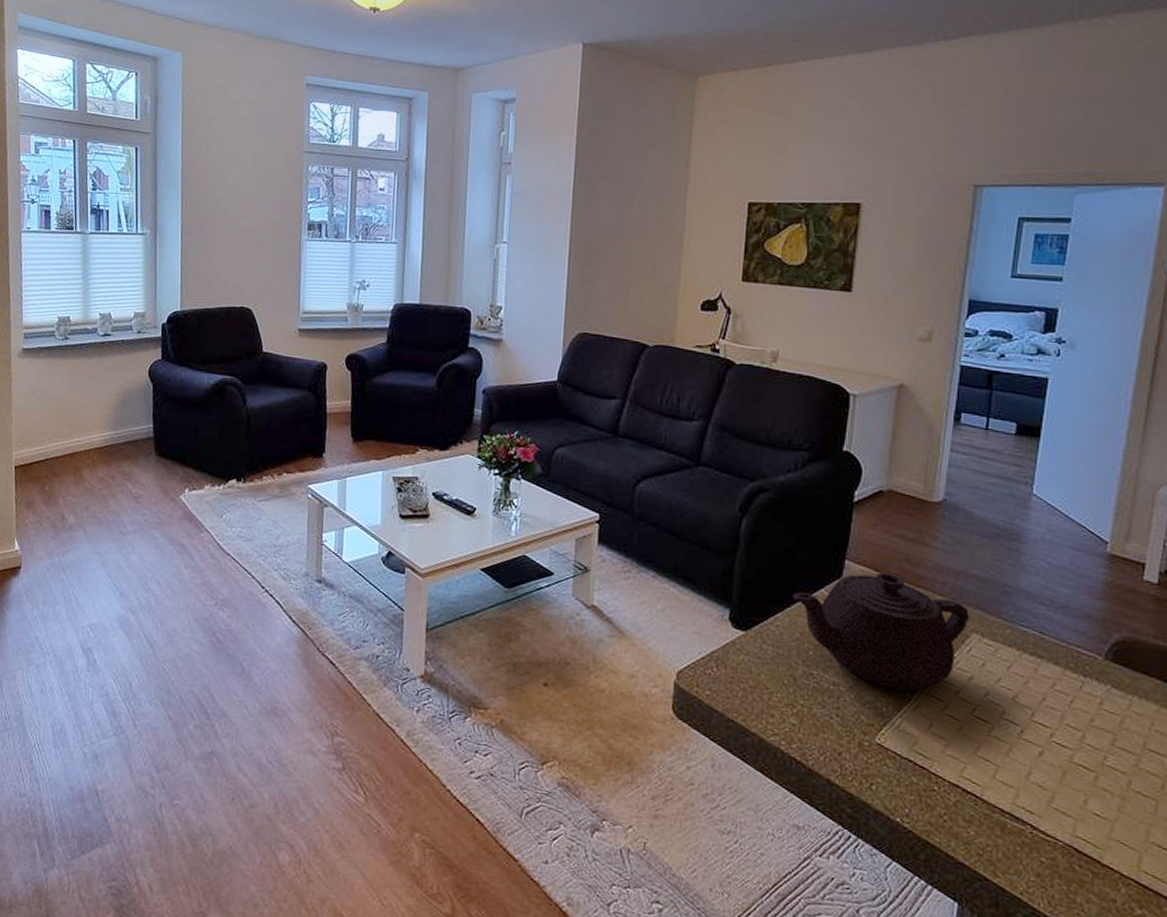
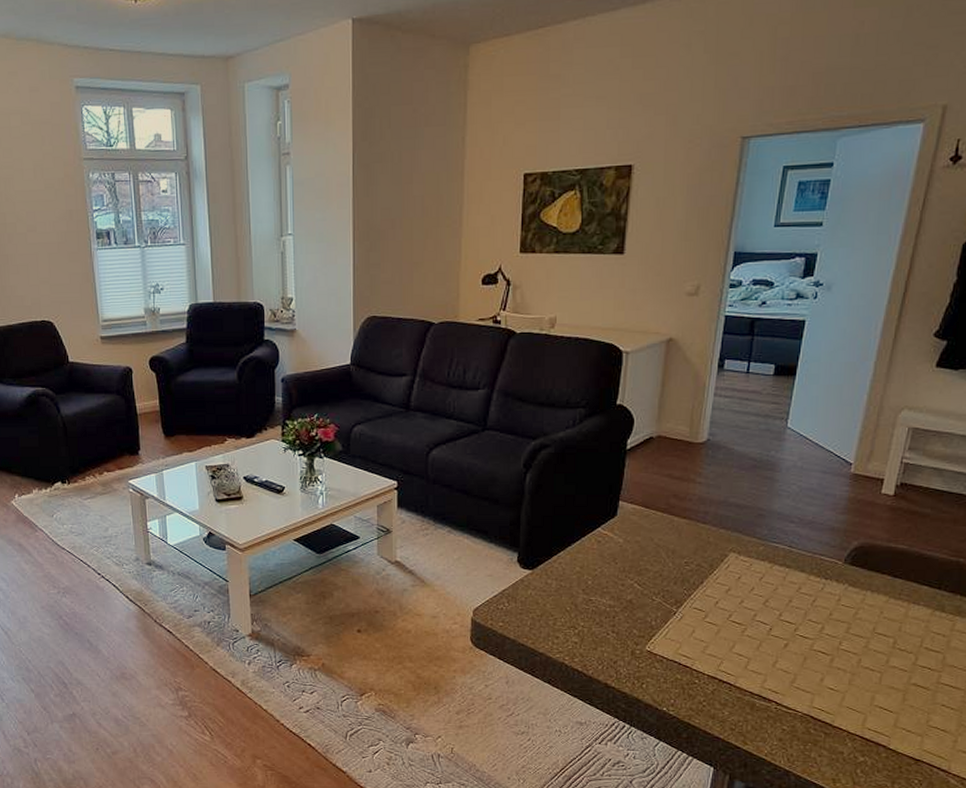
teapot: present [793,572,969,691] -> none [573,509,728,606]

